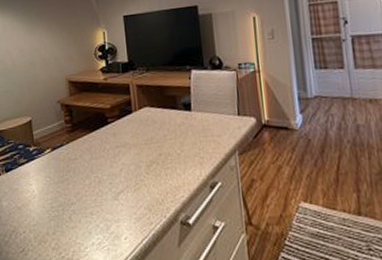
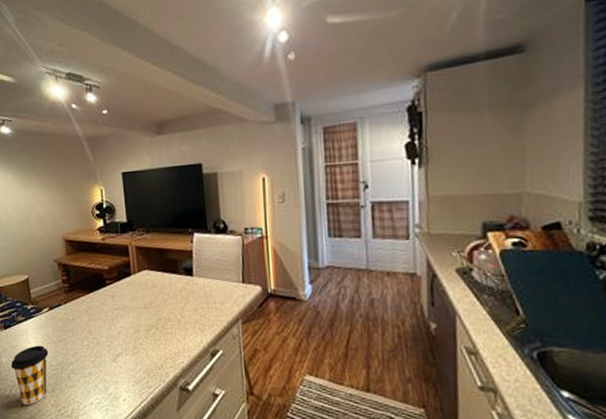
coffee cup: none [11,187,50,250] -> present [10,345,49,405]

